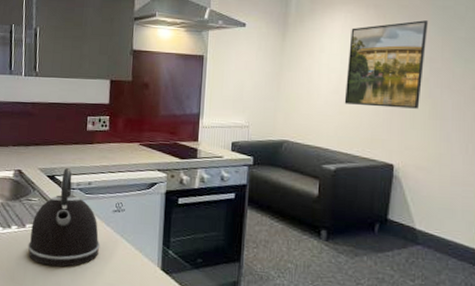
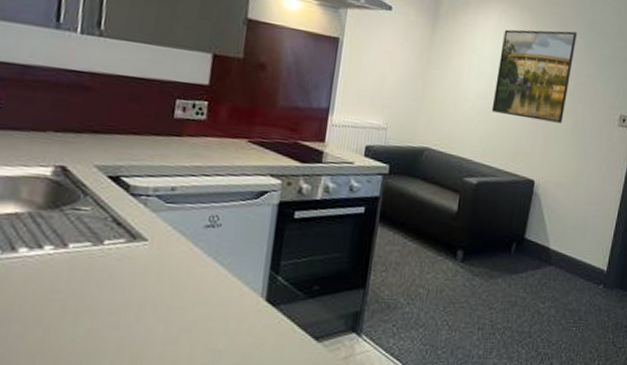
kettle: present [27,167,100,267] -> none [69,166,183,302]

